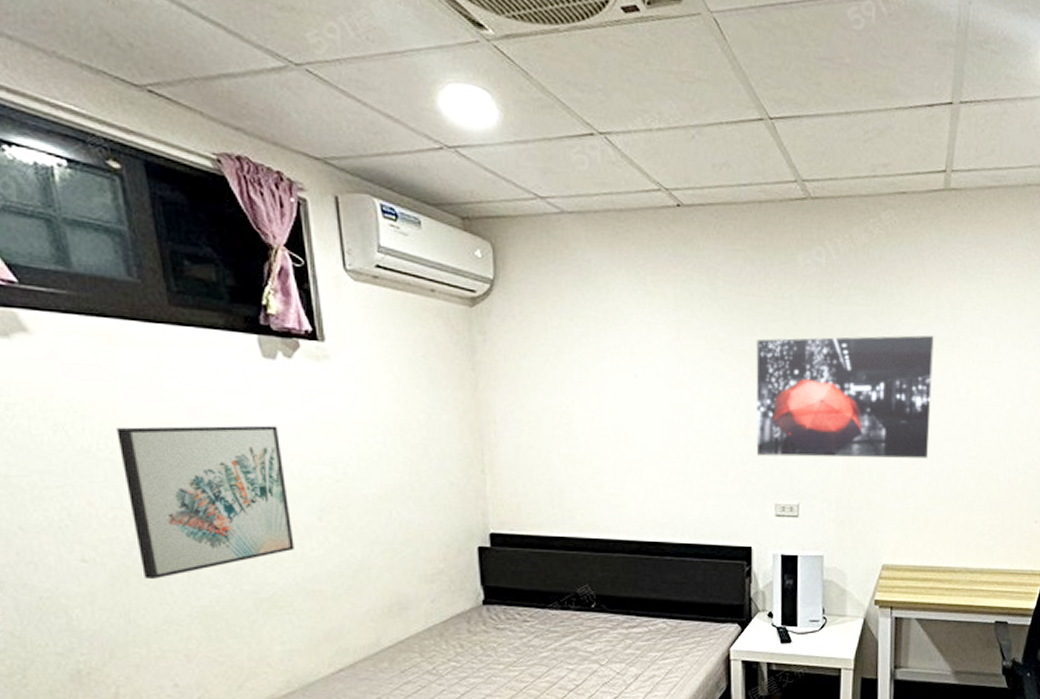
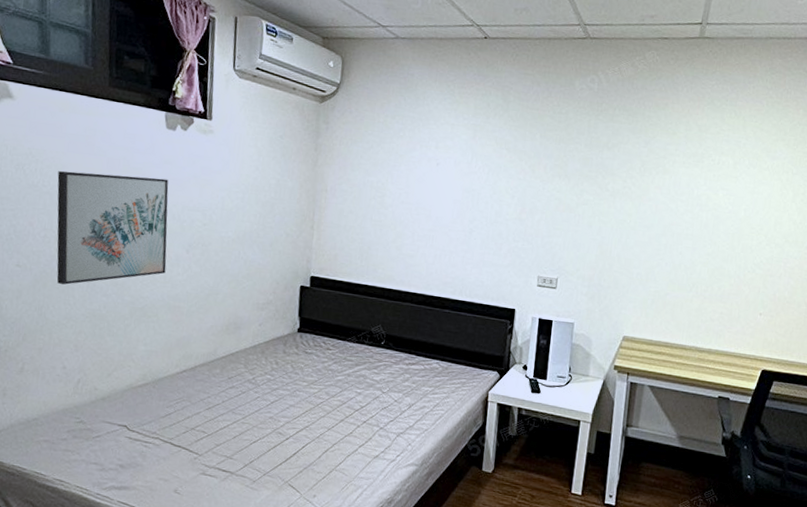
wall art: present [756,335,934,458] -> none [526,144,682,251]

